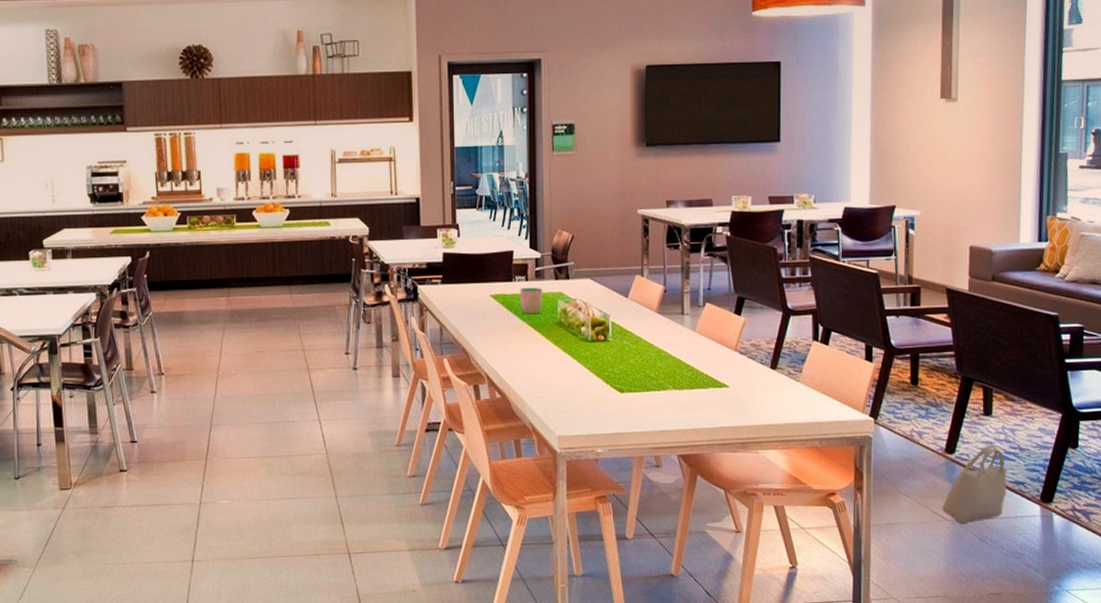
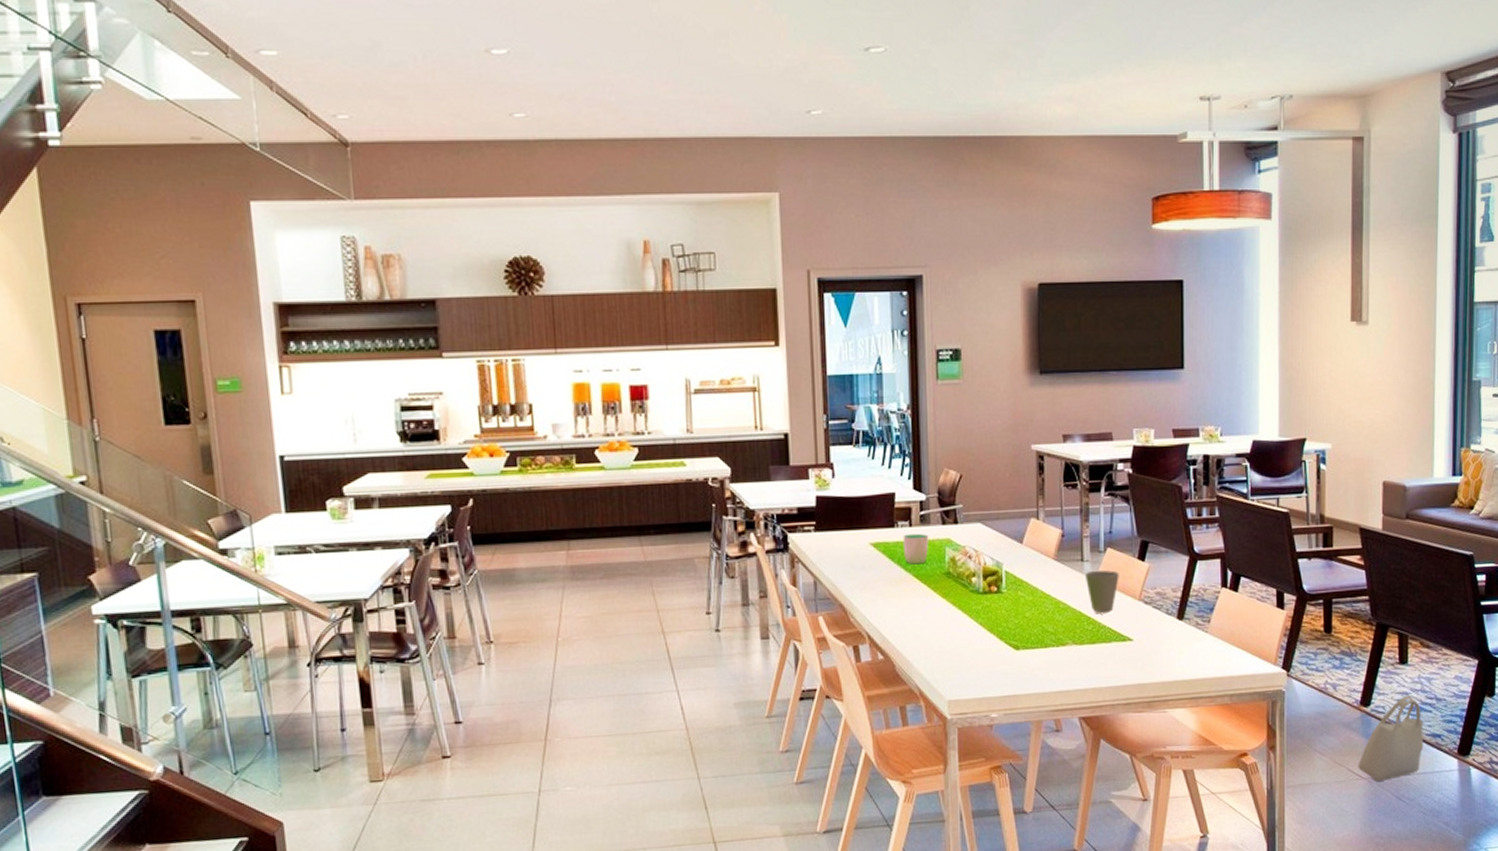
mug: none [684,323,717,363] -> present [1084,570,1119,614]

